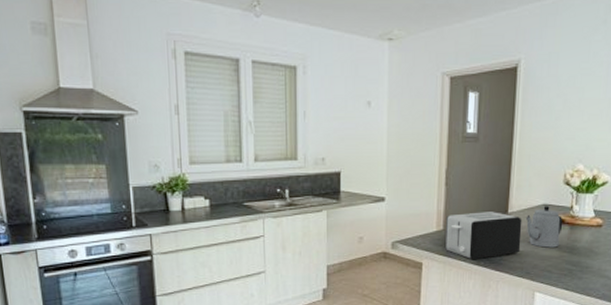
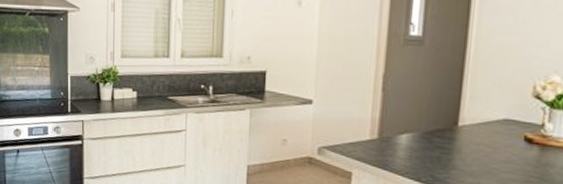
toaster: present [444,212,522,259] -> none [378,122,477,175]
teapot: present [525,206,563,248] -> none [480,121,531,171]

